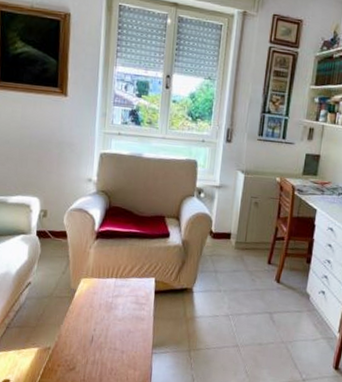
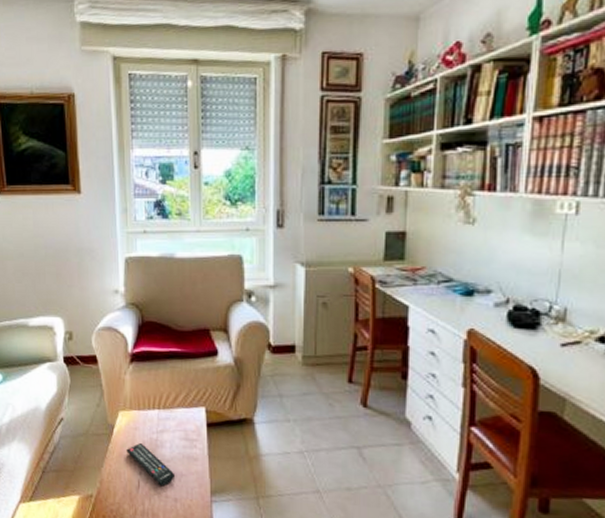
remote control: none [84,305,125,341] -> present [126,443,176,487]

